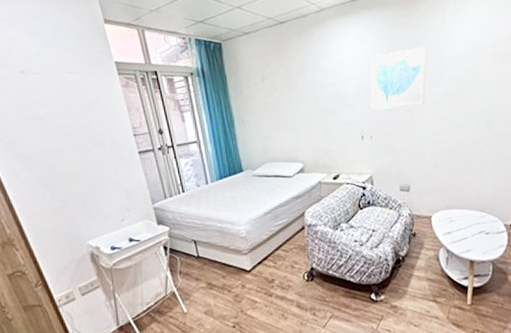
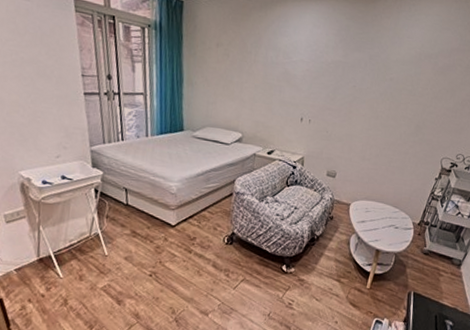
wall art: present [370,46,427,110] -> none [315,43,376,100]

